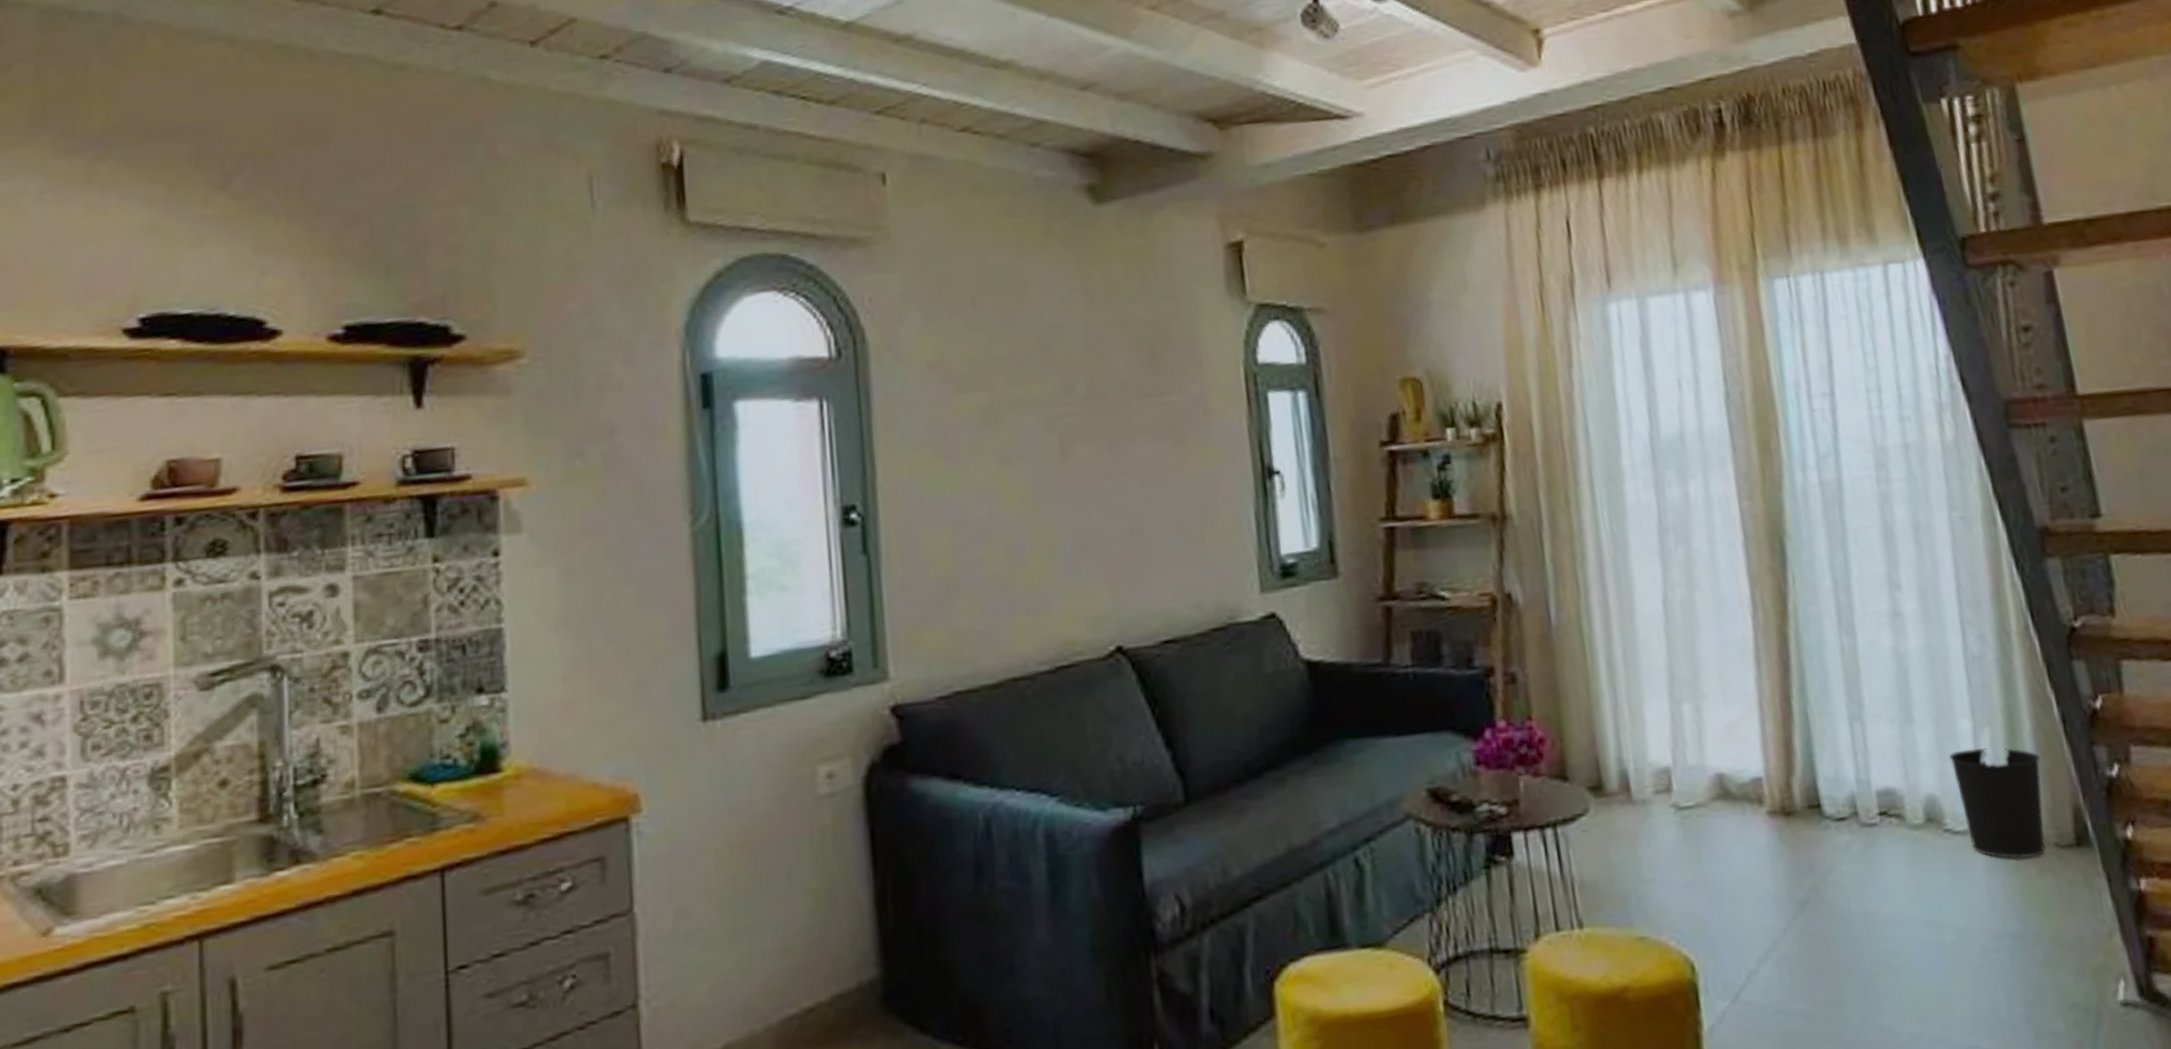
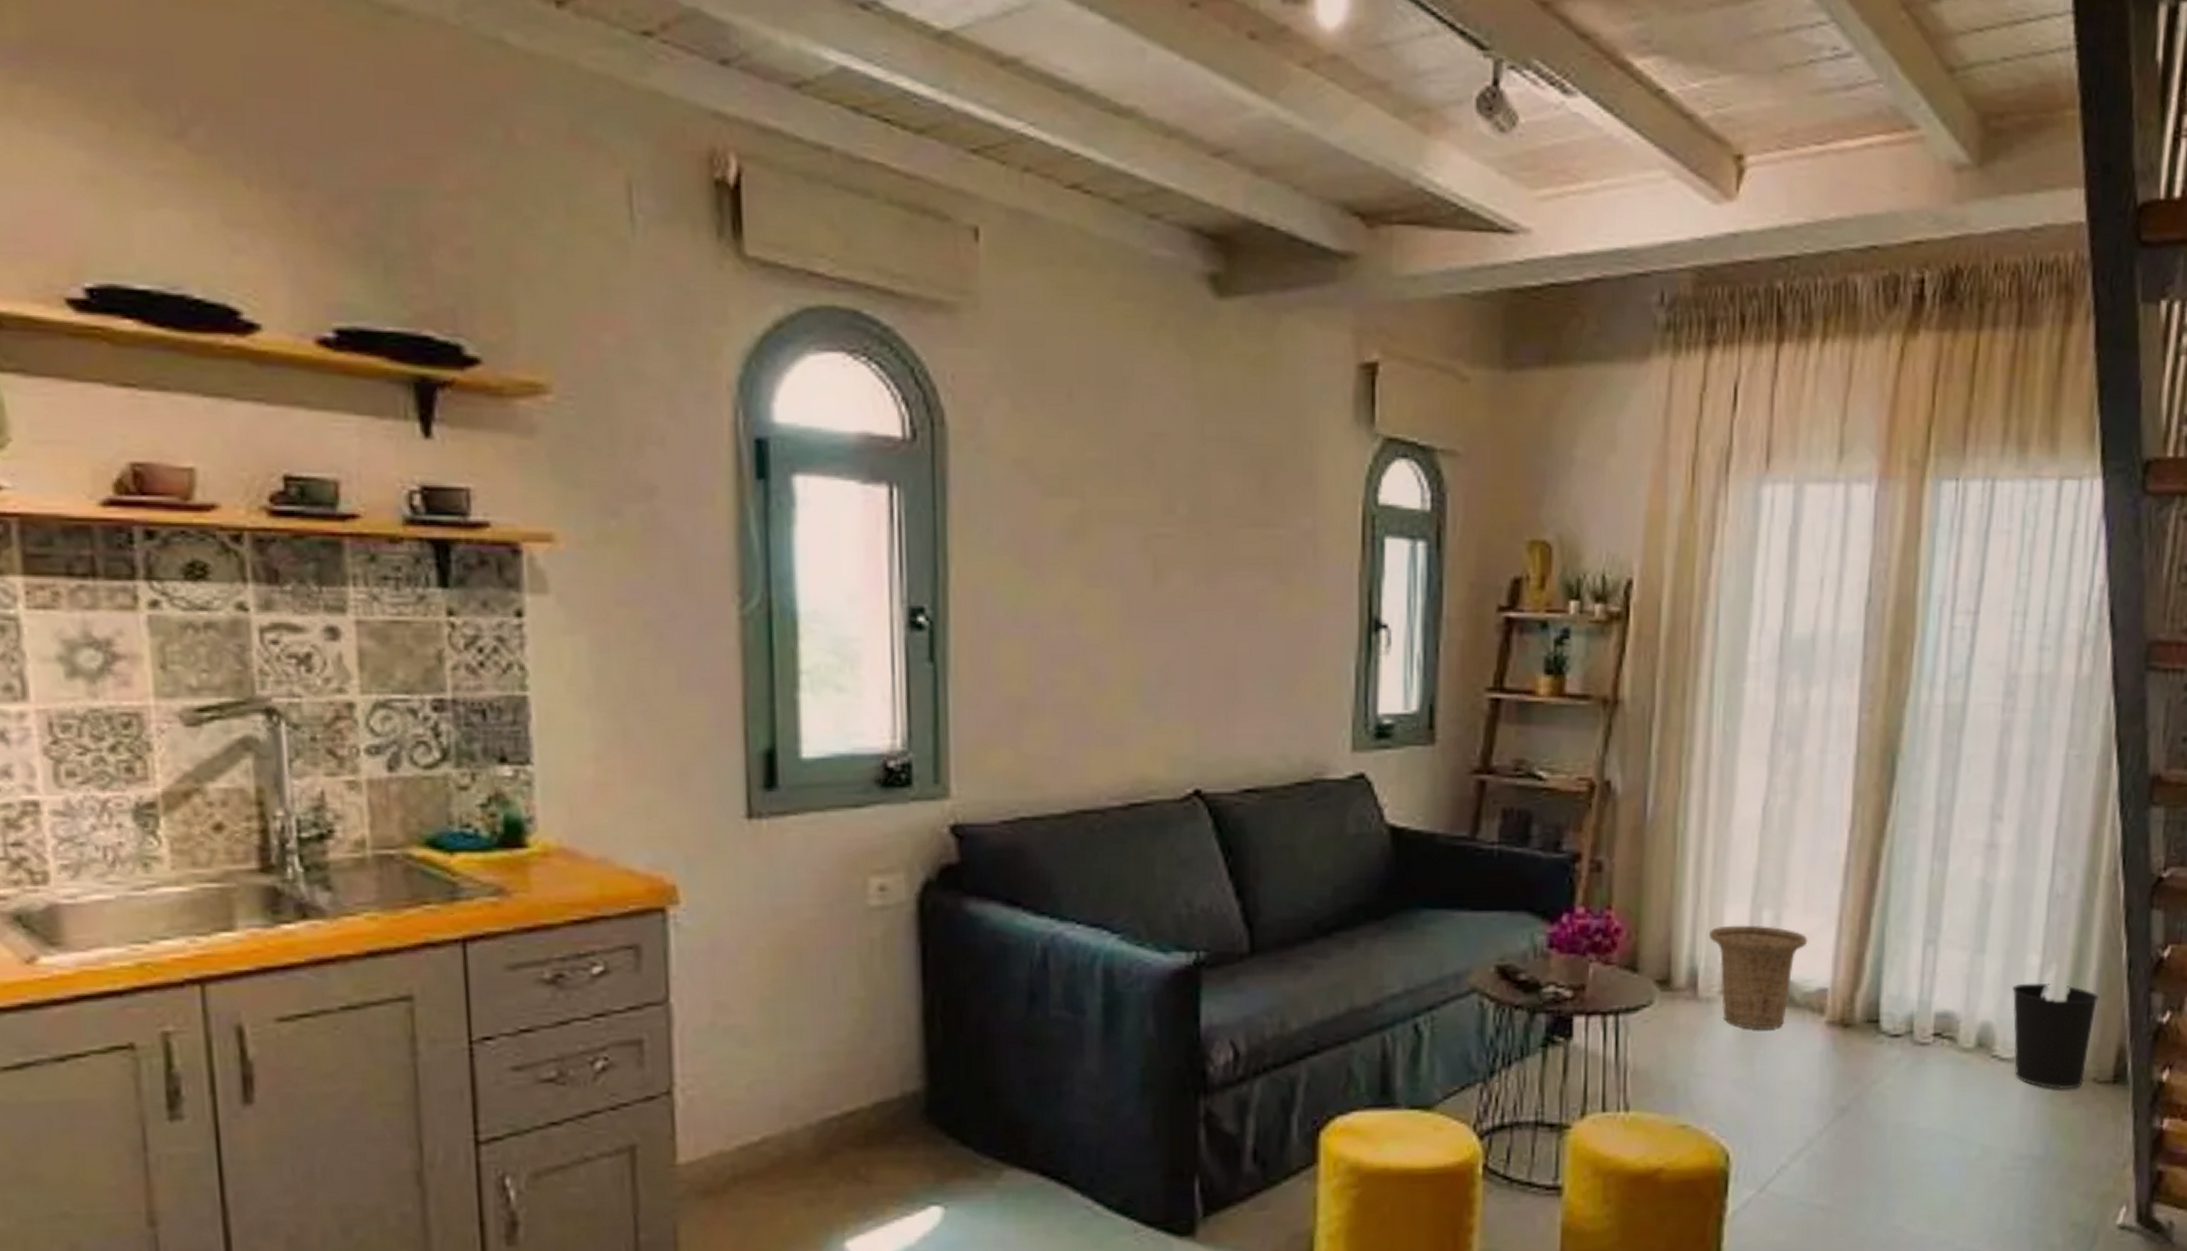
basket: none [1633,719,1733,827] -> present [1709,924,1808,1030]

